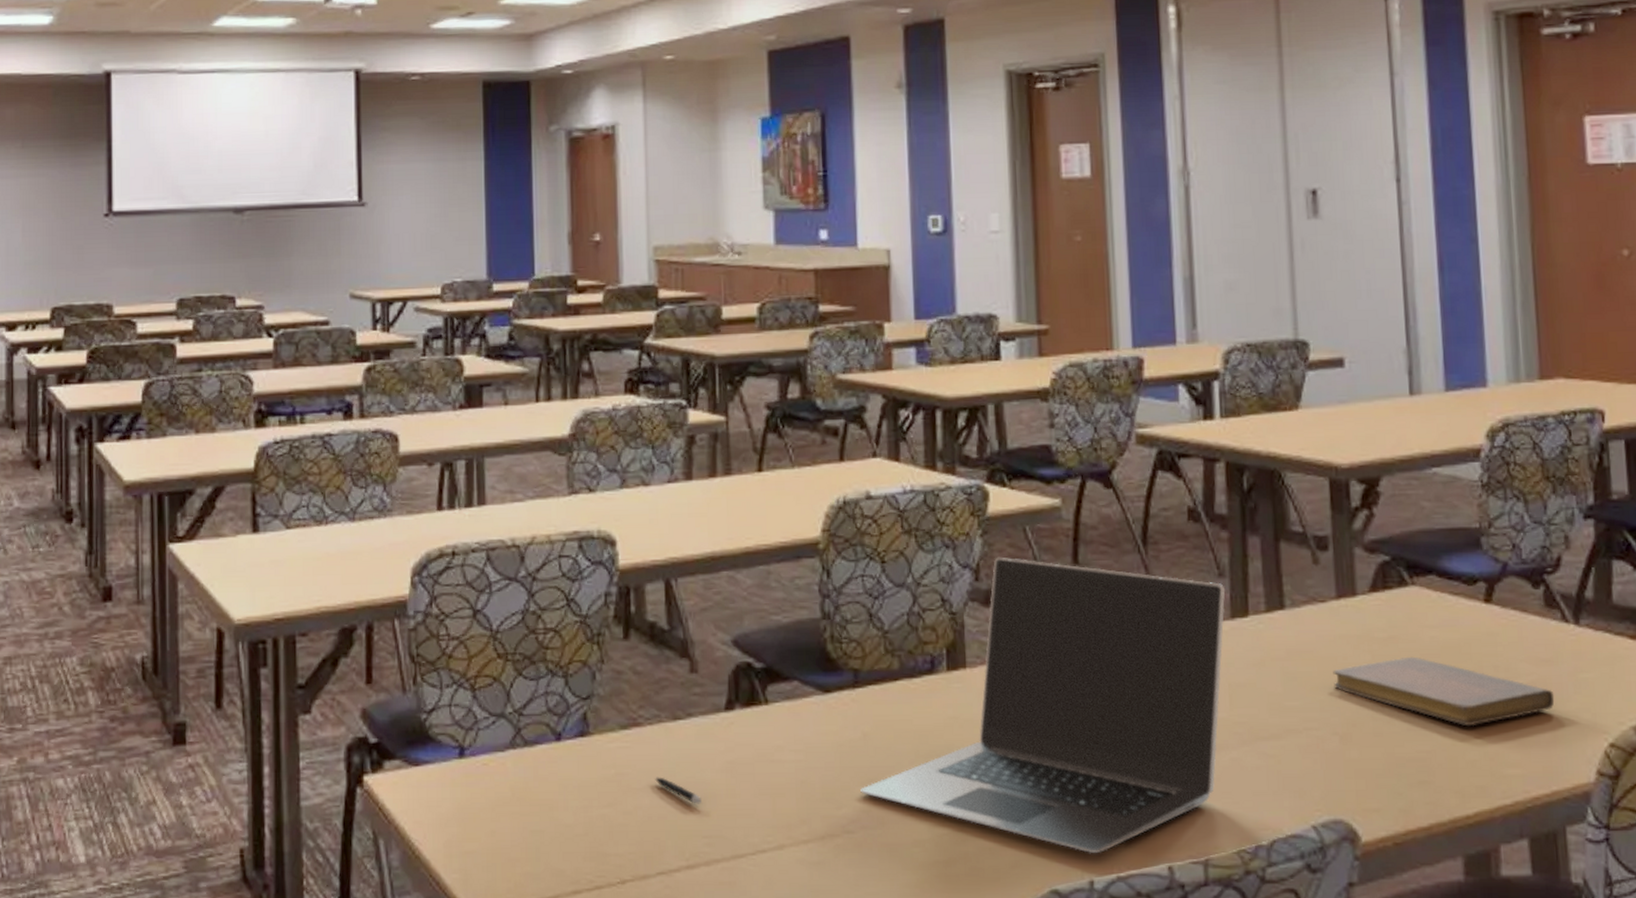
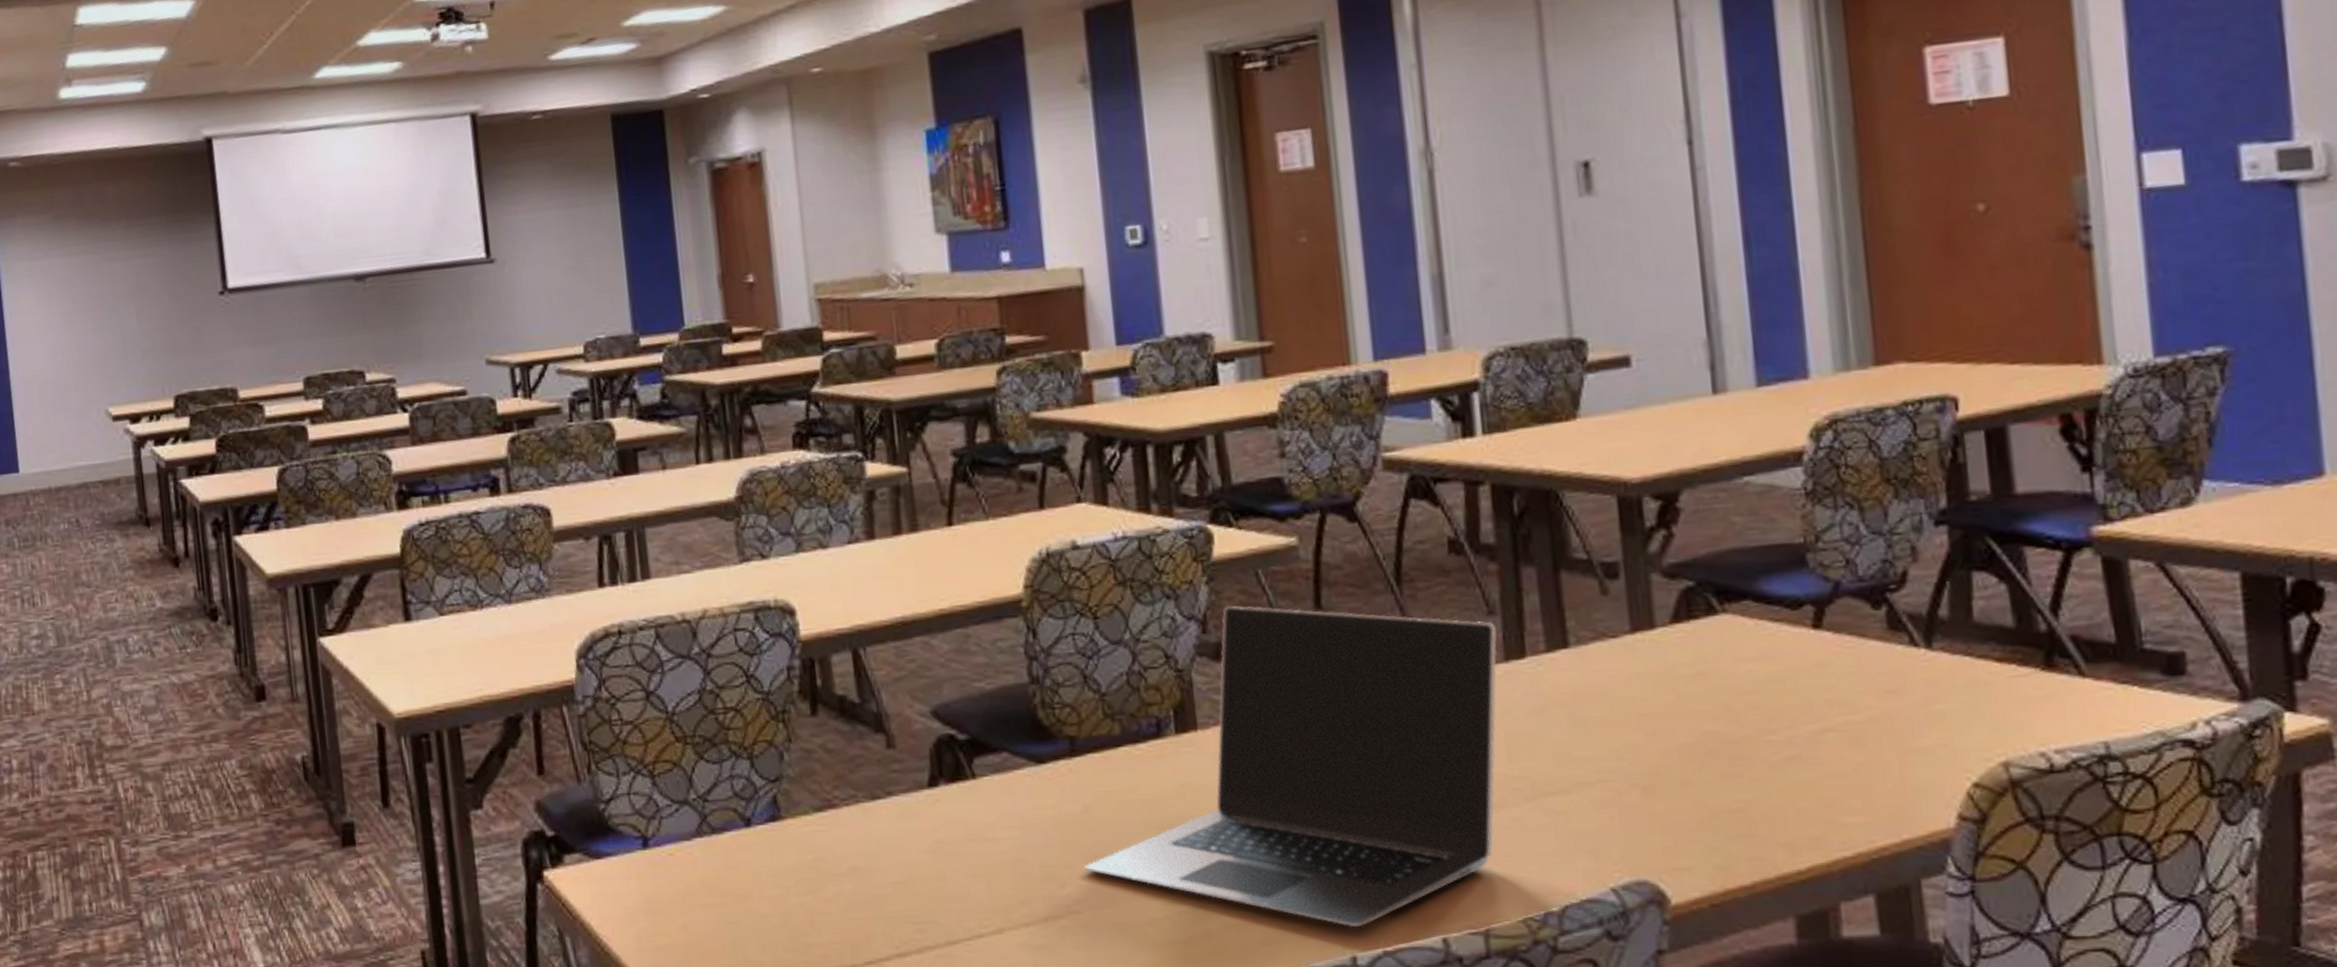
pen: present [655,777,701,804] -> none [856,861,909,889]
notebook: present [1333,656,1555,727] -> none [1630,694,1903,771]

